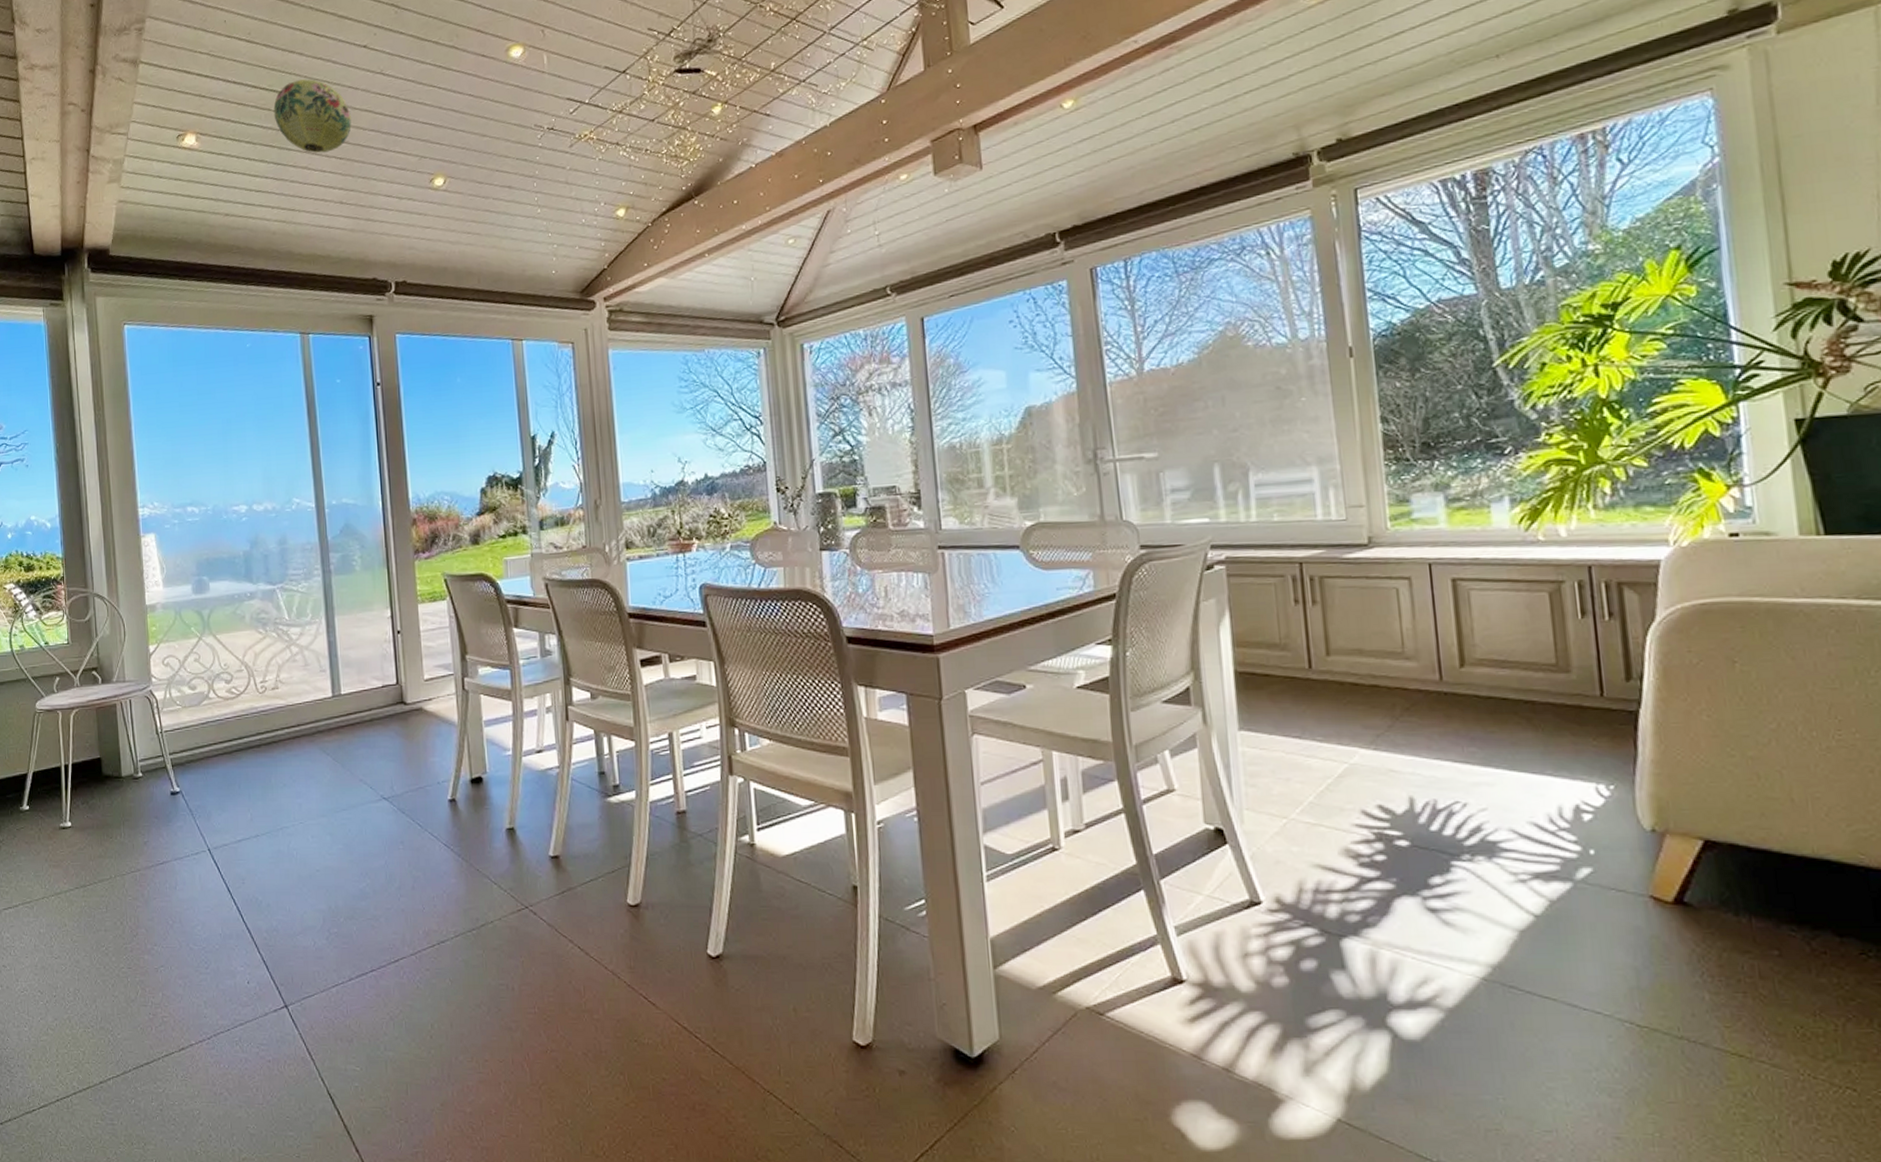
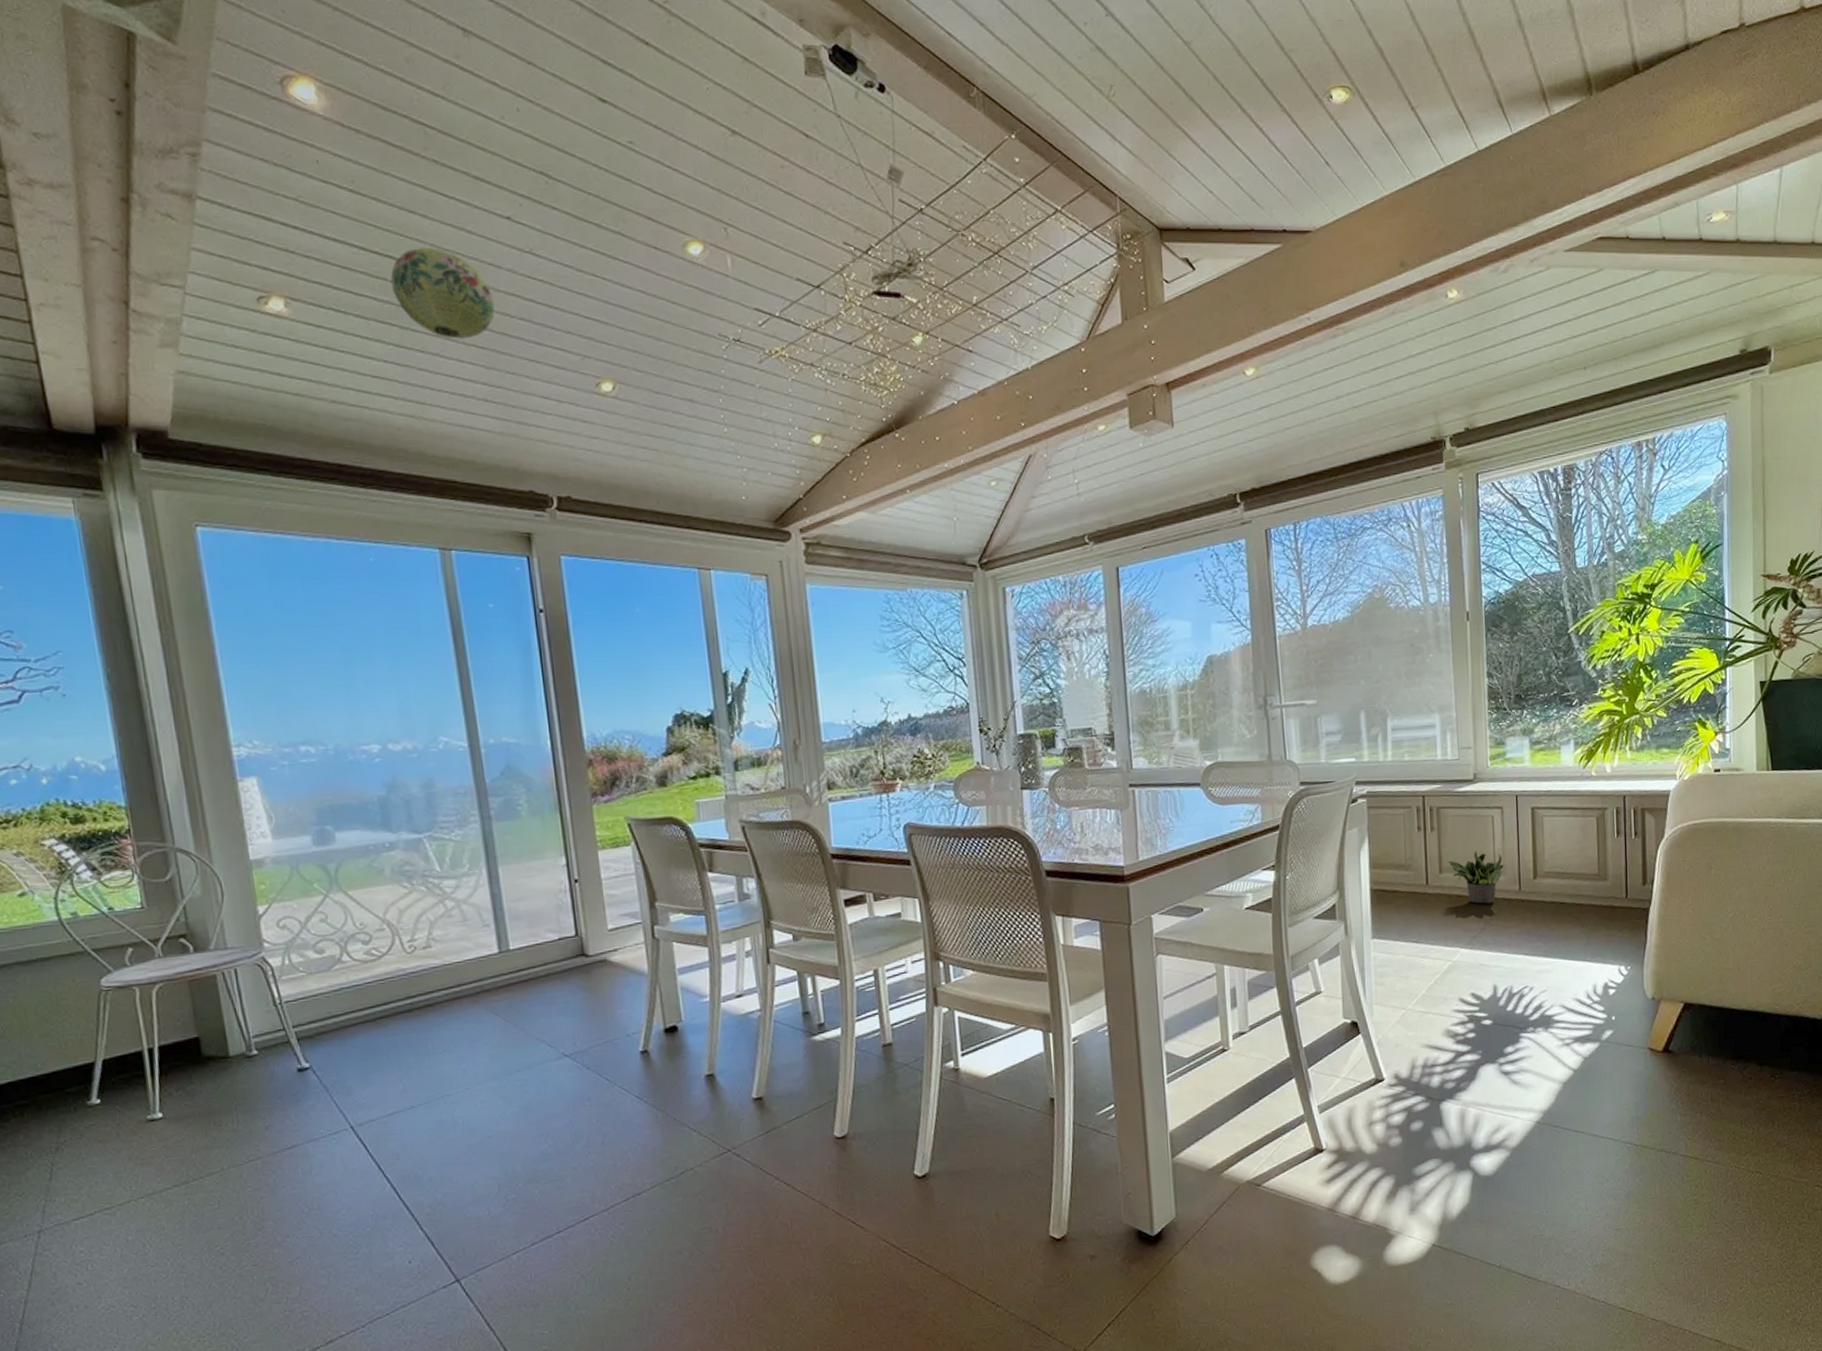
potted plant: none [1336,629,1417,695] -> present [1447,850,1504,904]

